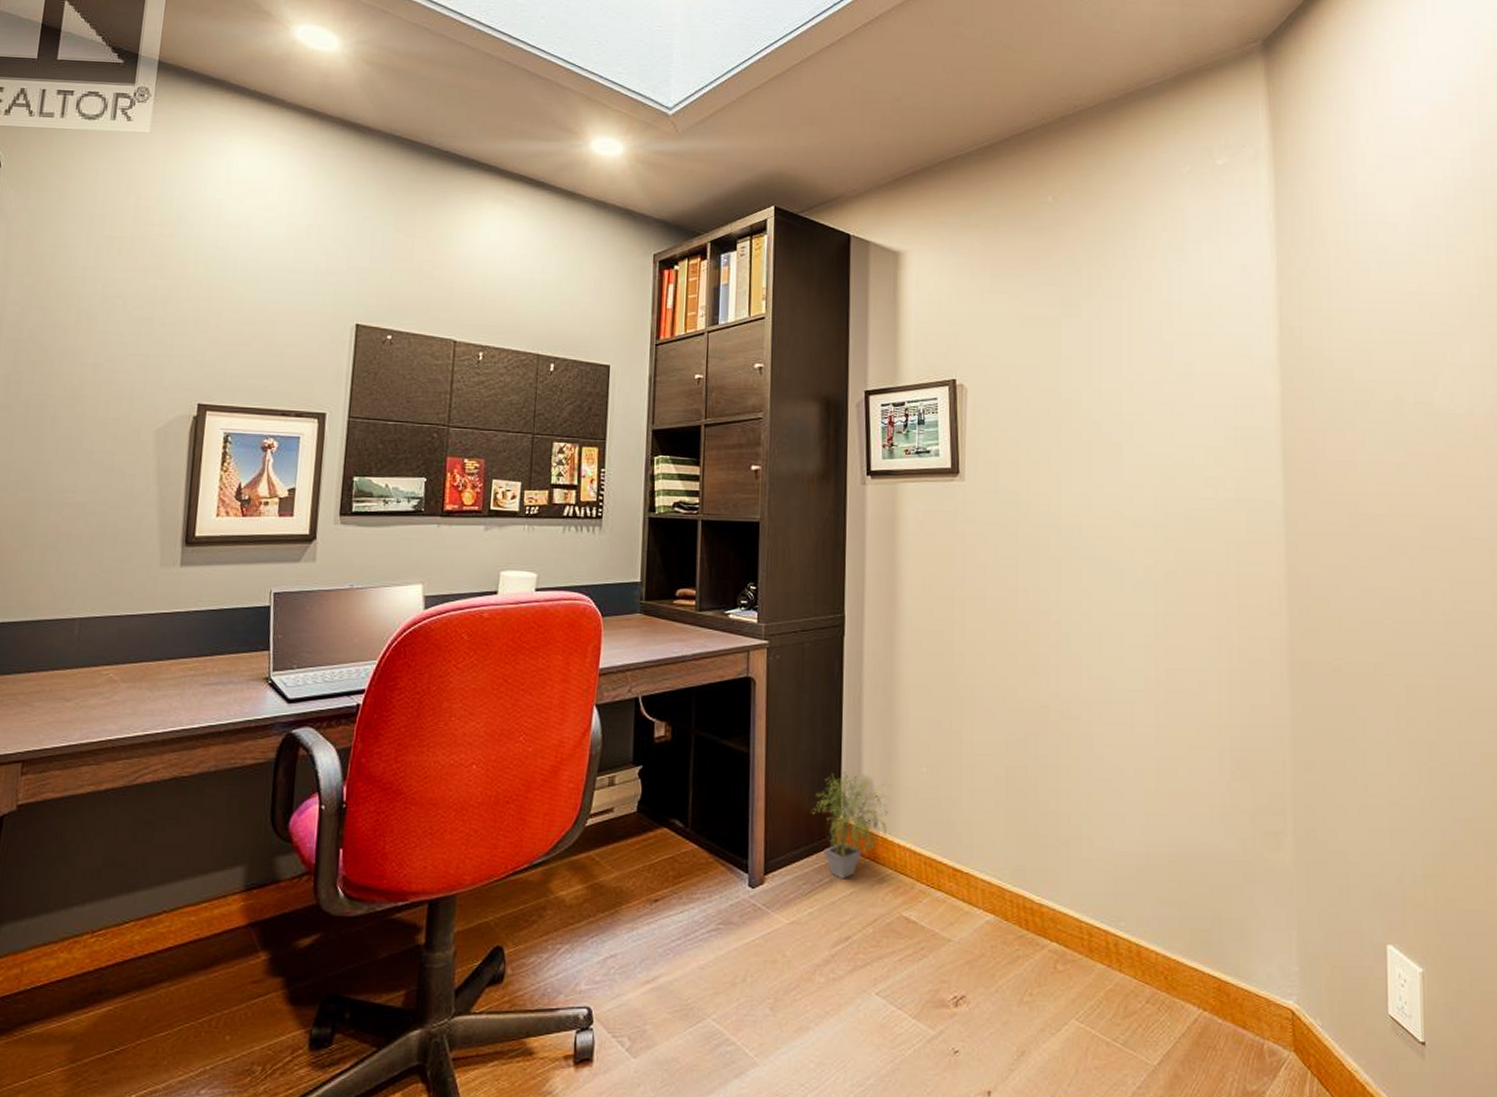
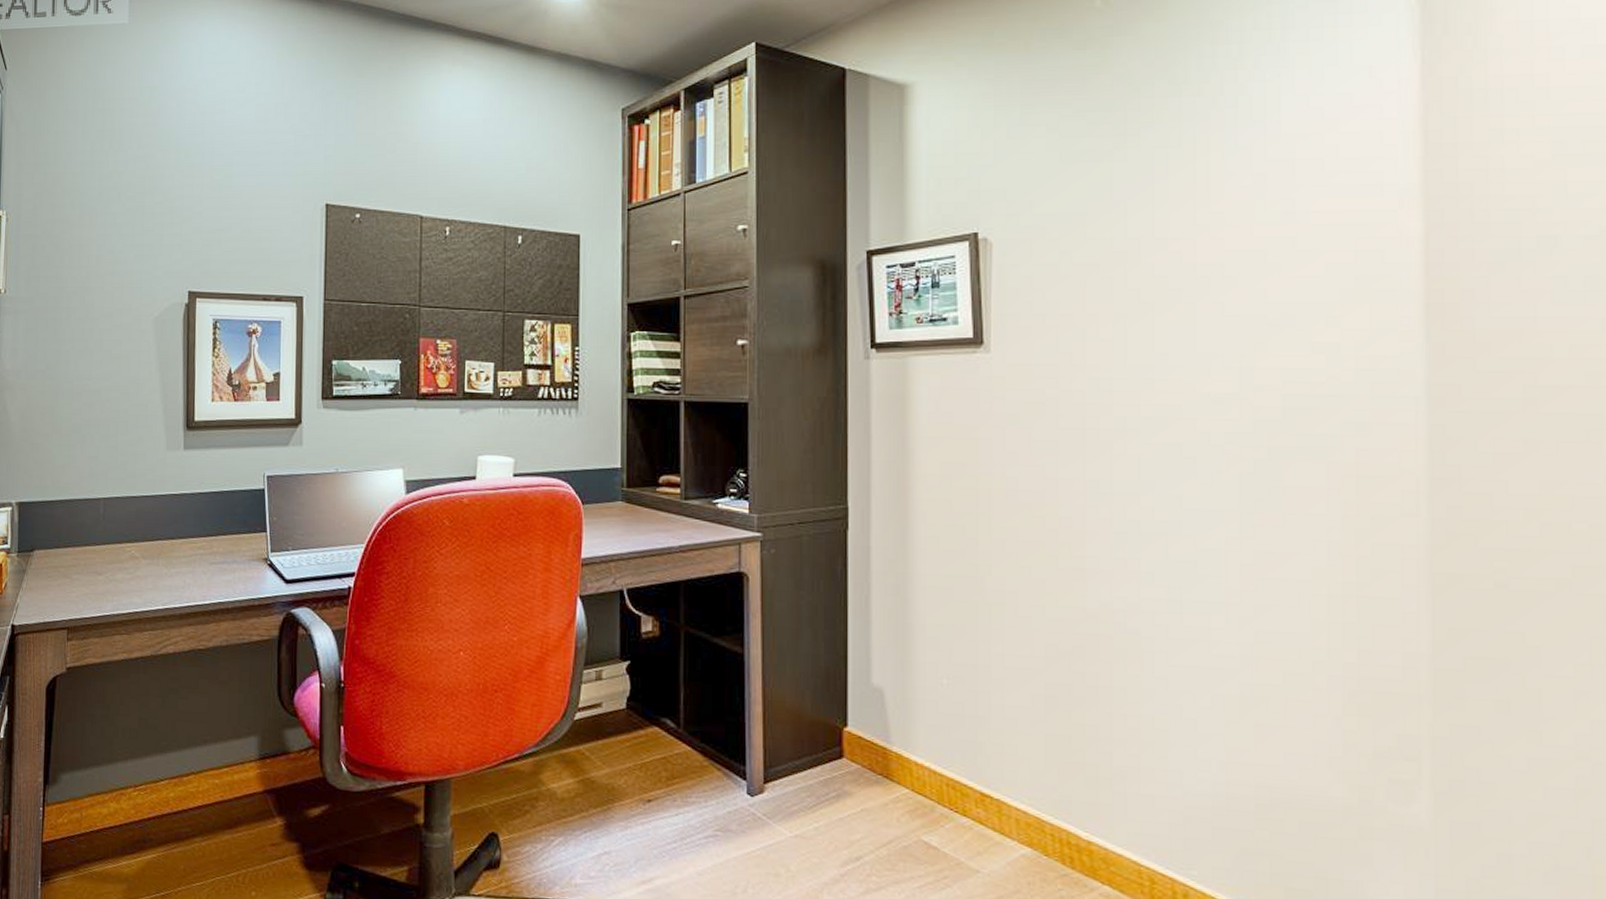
potted plant: present [811,771,893,879] -> none [814,678,908,795]

